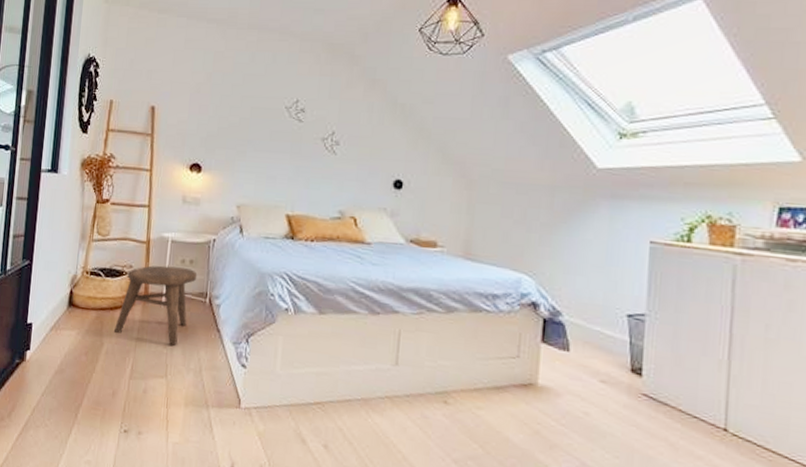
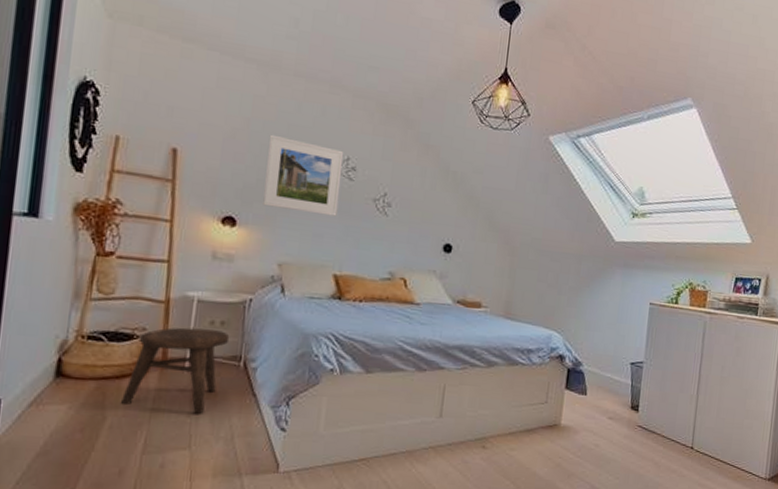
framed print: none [223,85,293,158] -> present [263,134,344,217]

